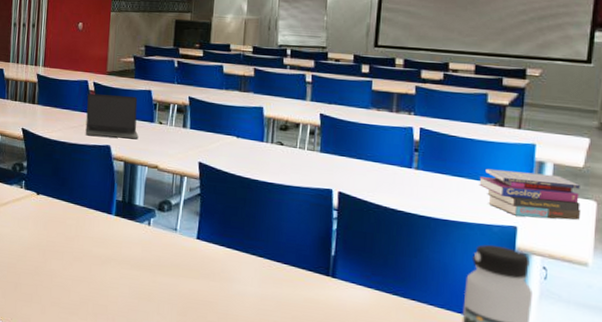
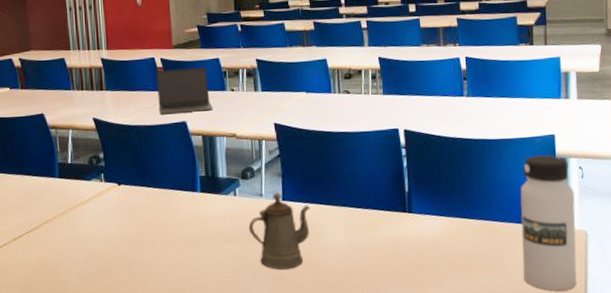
coffee pot: none [158,230,226,308] -> present [248,193,311,270]
books: present [479,168,582,220] -> none [519,82,603,125]

